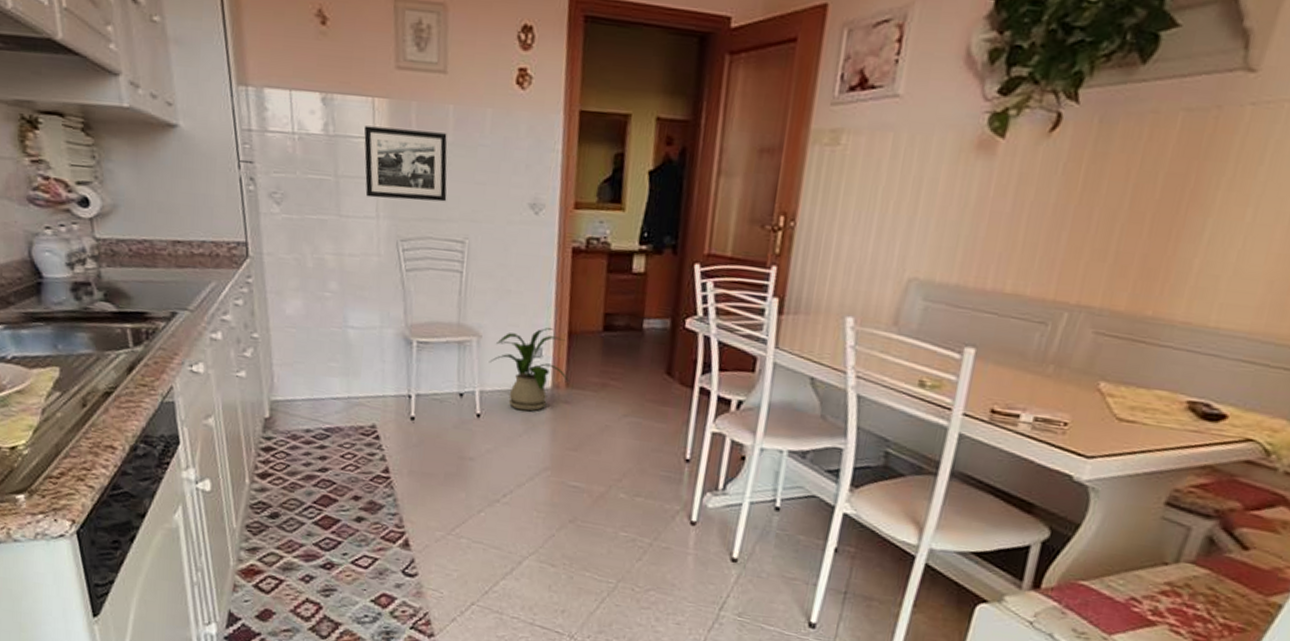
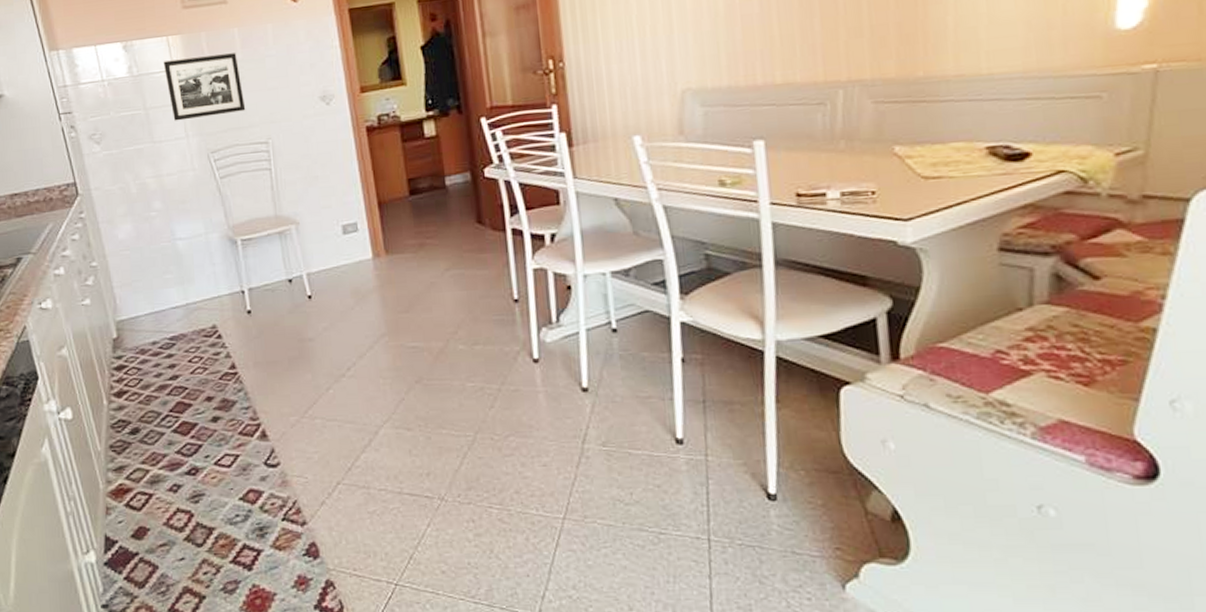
house plant: present [488,328,569,412] -> none [310,203,388,285]

